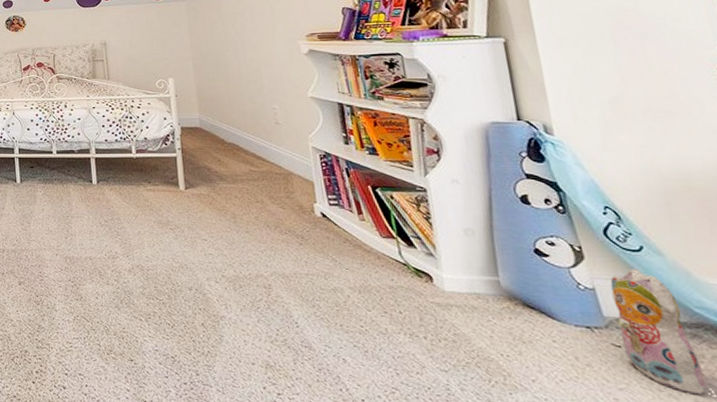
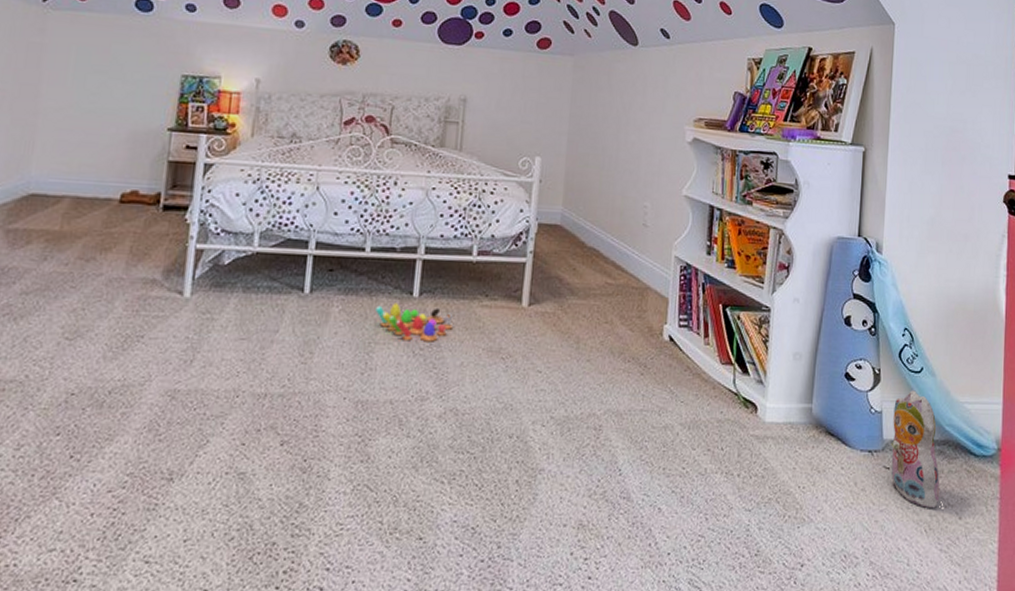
stacking toy: none [67,188,127,216] -> present [376,303,453,342]

